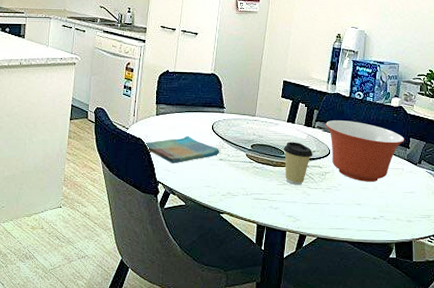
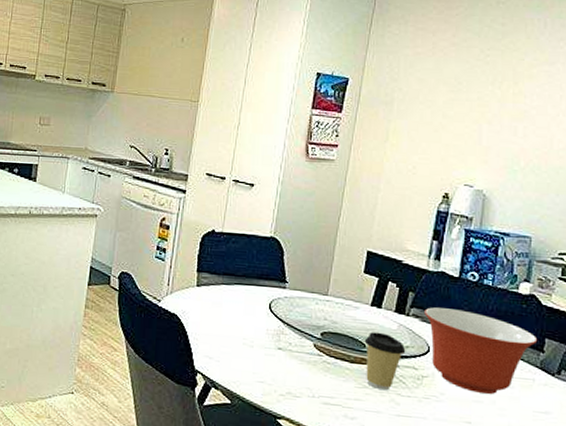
dish towel: present [145,135,220,164] -> none [181,314,279,350]

